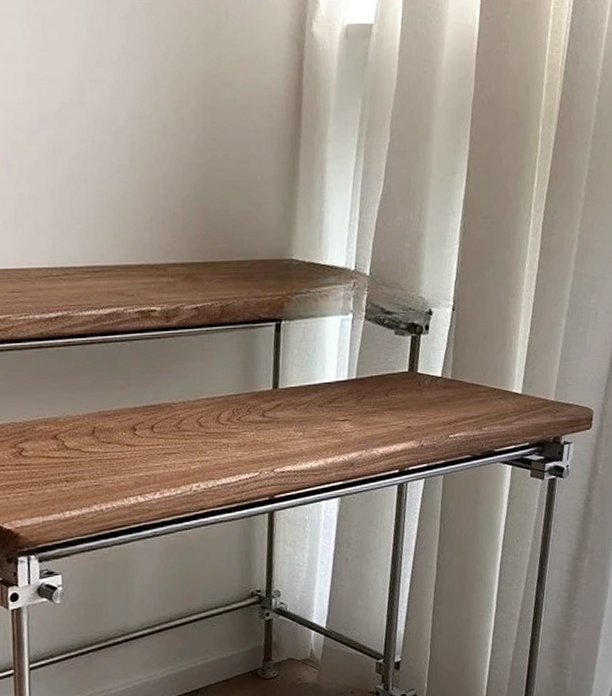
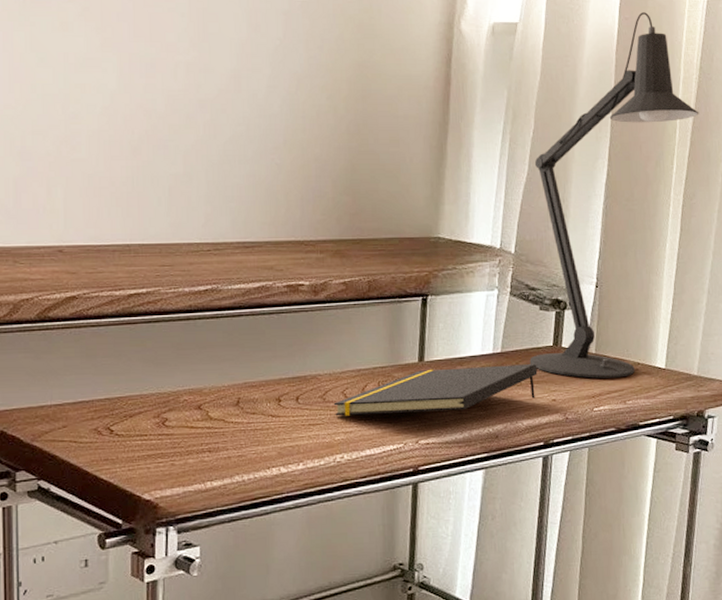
notepad: none [188,390,393,445] -> present [333,364,538,416]
desk lamp: none [384,10,563,405] -> present [529,12,699,379]

